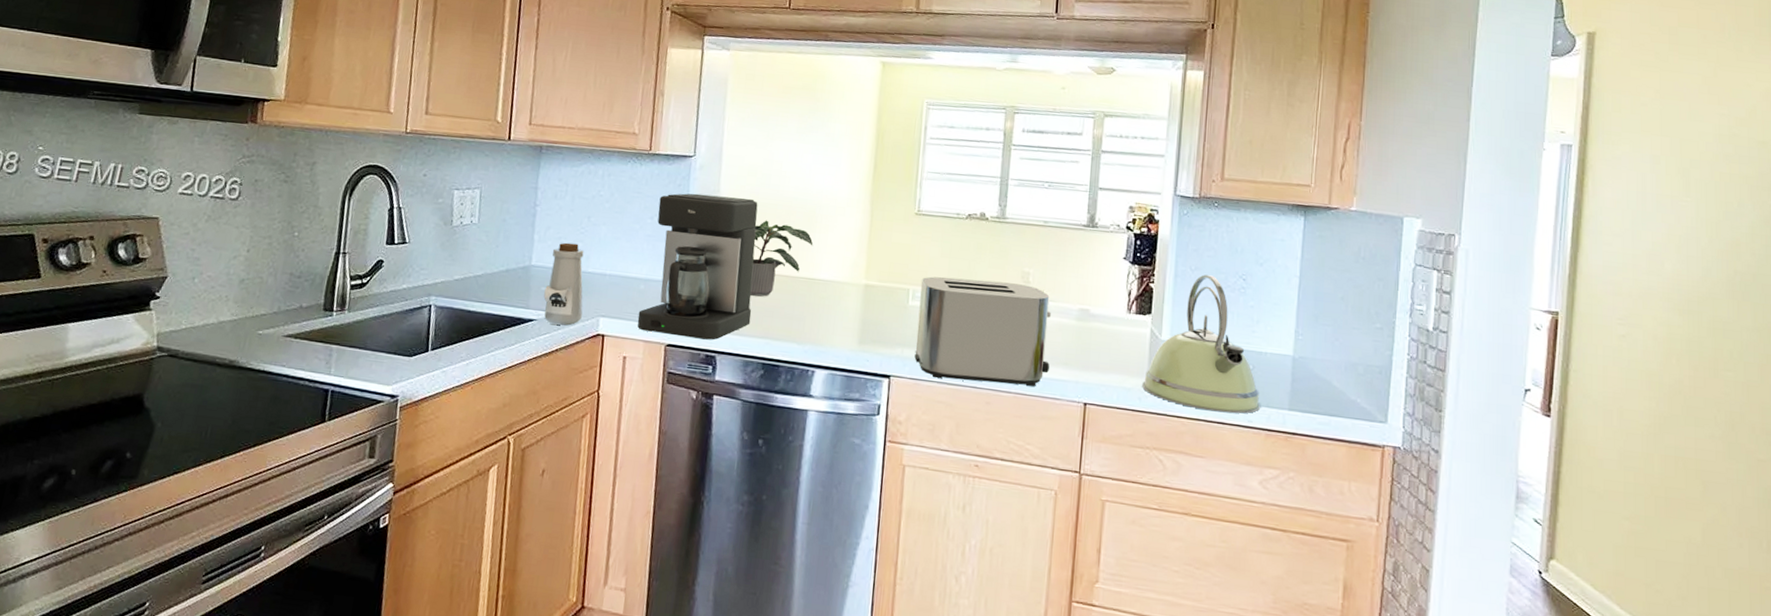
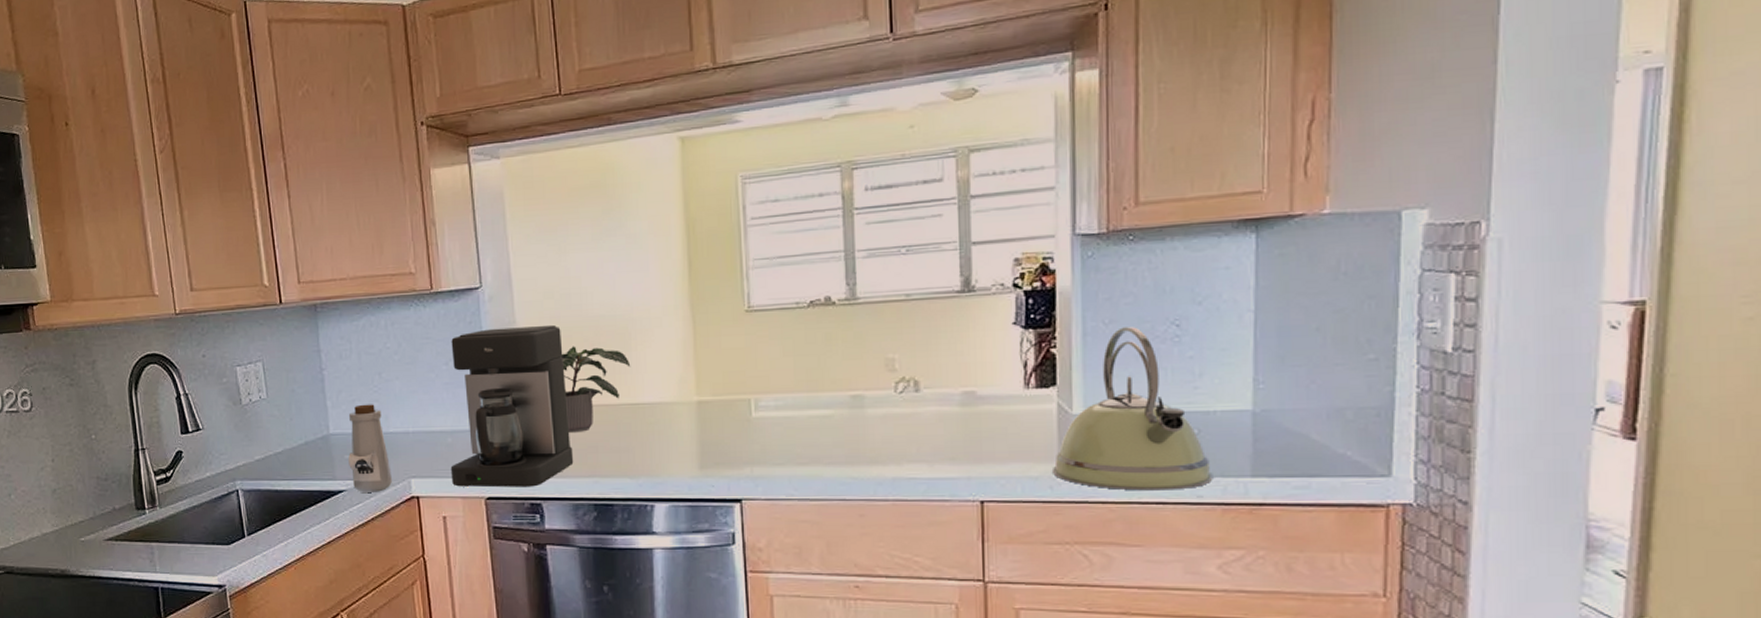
toaster: present [914,276,1051,386] -> none [763,373,932,496]

